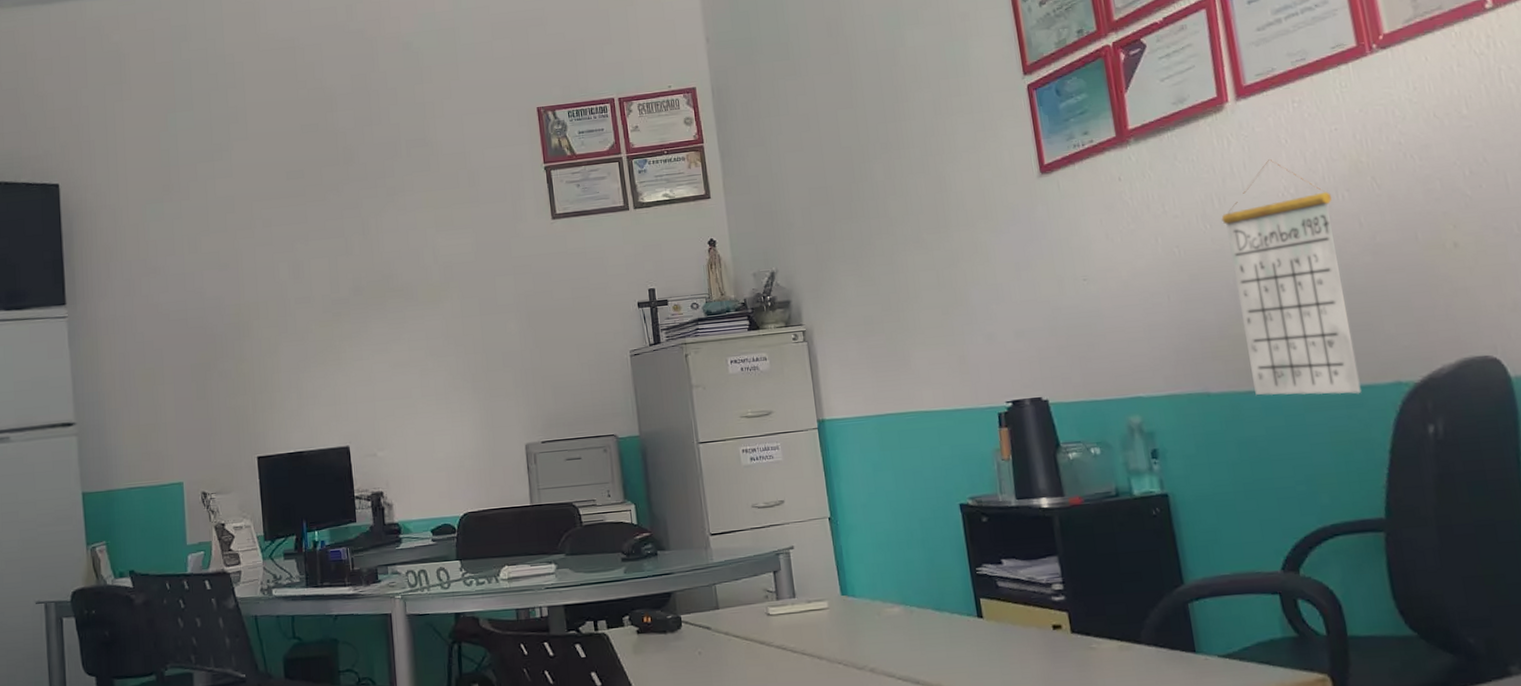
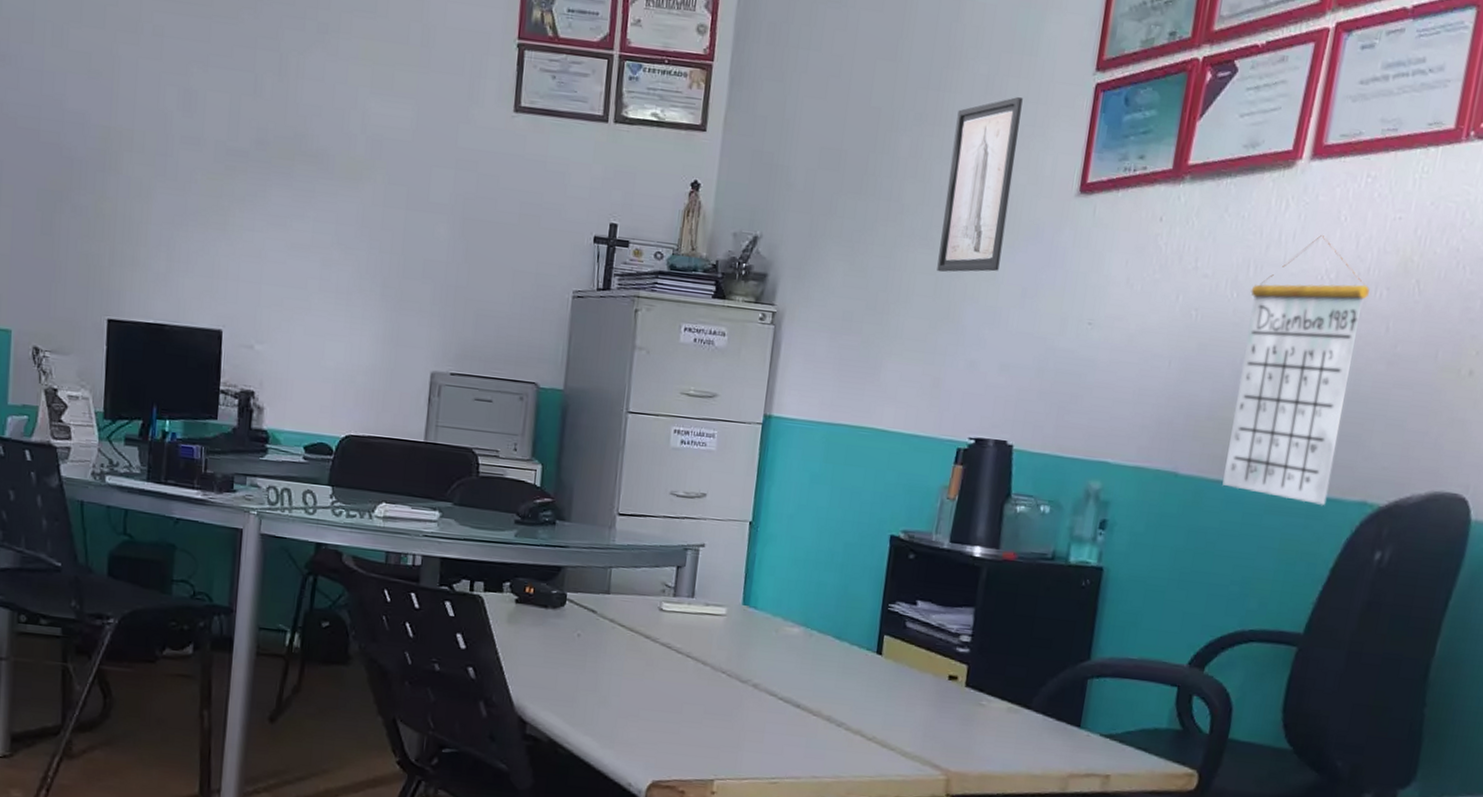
wall art: none [916,111,989,266] -> present [937,97,1023,273]

